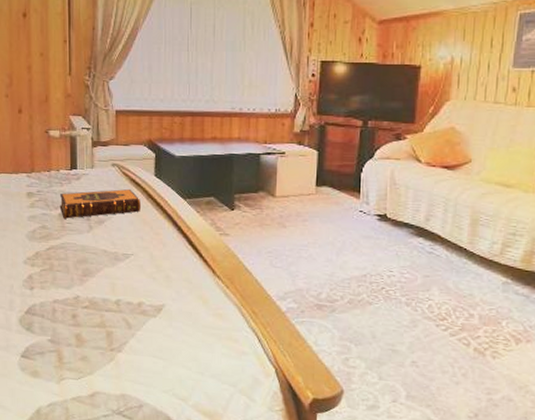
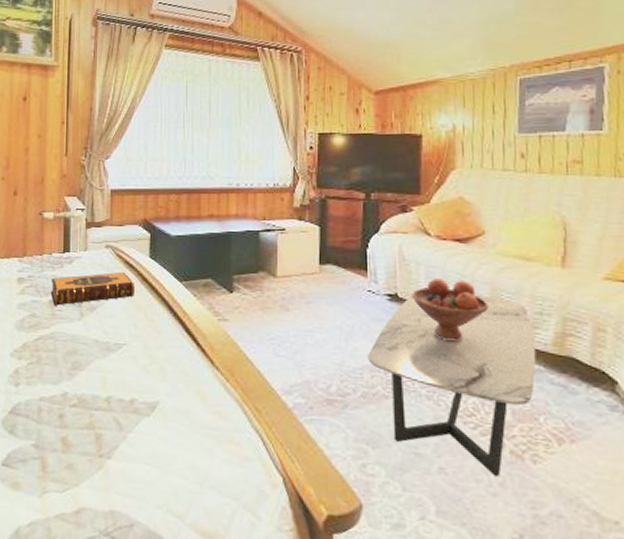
coffee table: none [356,209,507,369] -> present [368,287,537,477]
fruit bowl: none [399,200,469,258] -> present [411,277,490,342]

